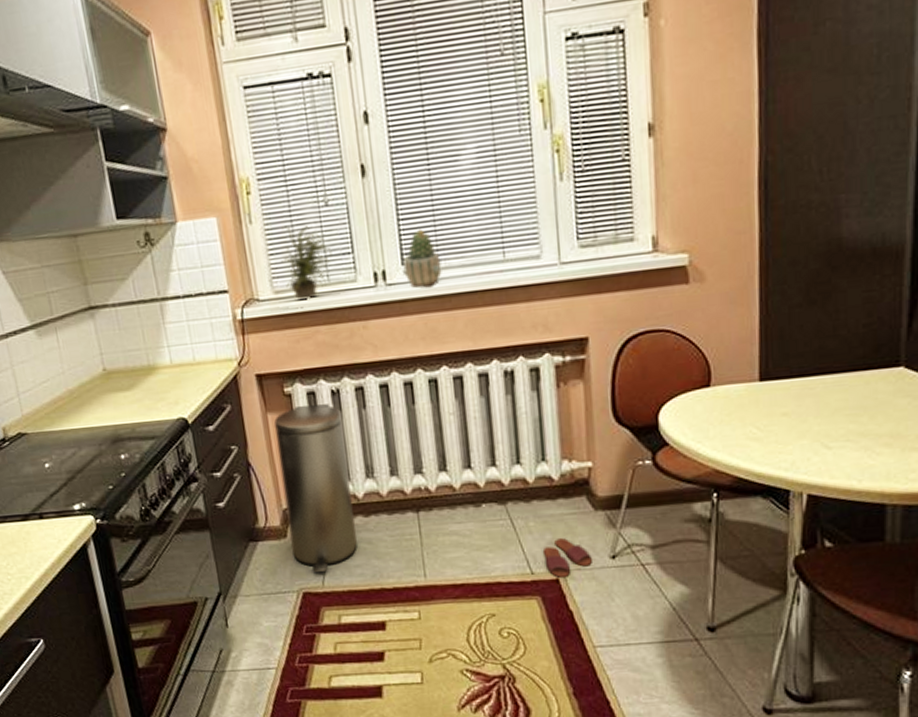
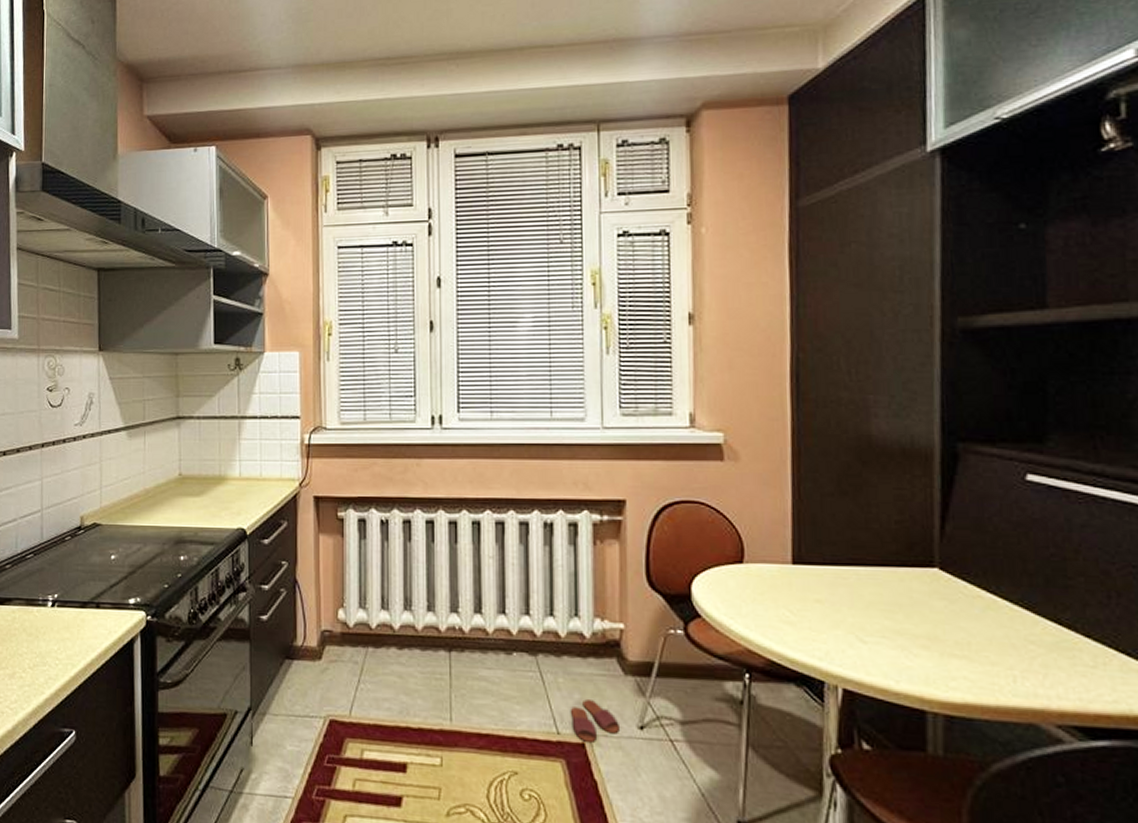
pedal bin: present [273,404,357,572] -> none [324,532,389,700]
potted plant: present [281,225,332,300] -> none [350,365,396,434]
potted cactus: present [403,228,442,289] -> none [458,382,493,437]

